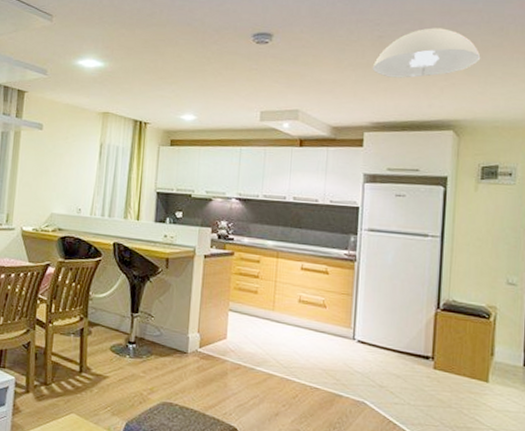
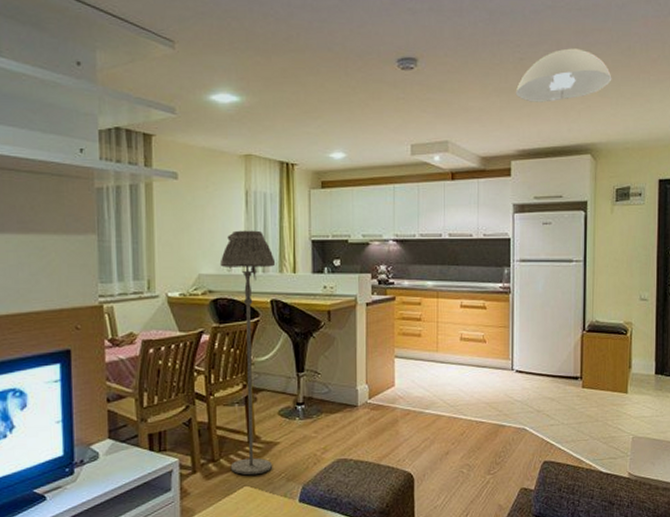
floor lamp: none [60,177,122,404] -> present [219,230,276,476]

